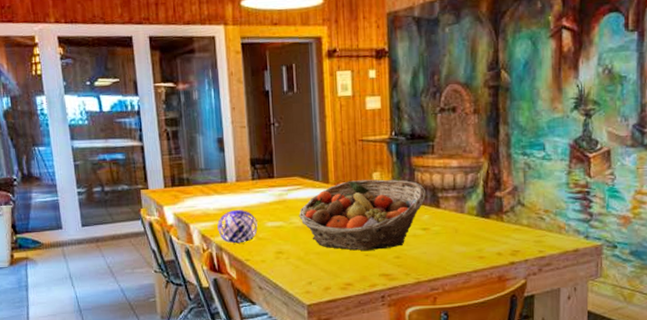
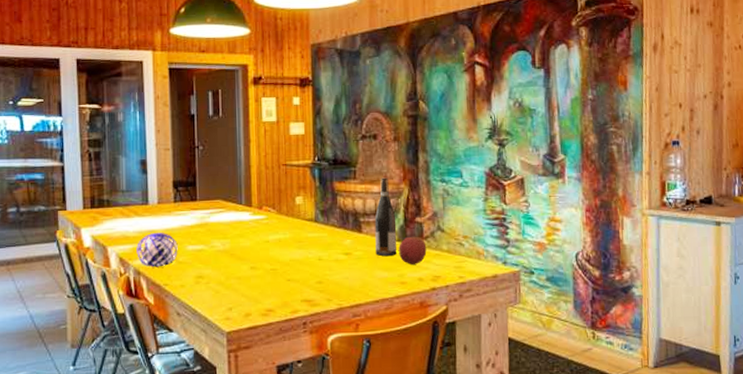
fruit basket: present [299,179,427,251] -> none [220,203,349,276]
wine bottle: none [453,151,476,231] -> present [374,177,397,256]
fruit: none [477,211,506,239] -> present [399,236,427,265]

